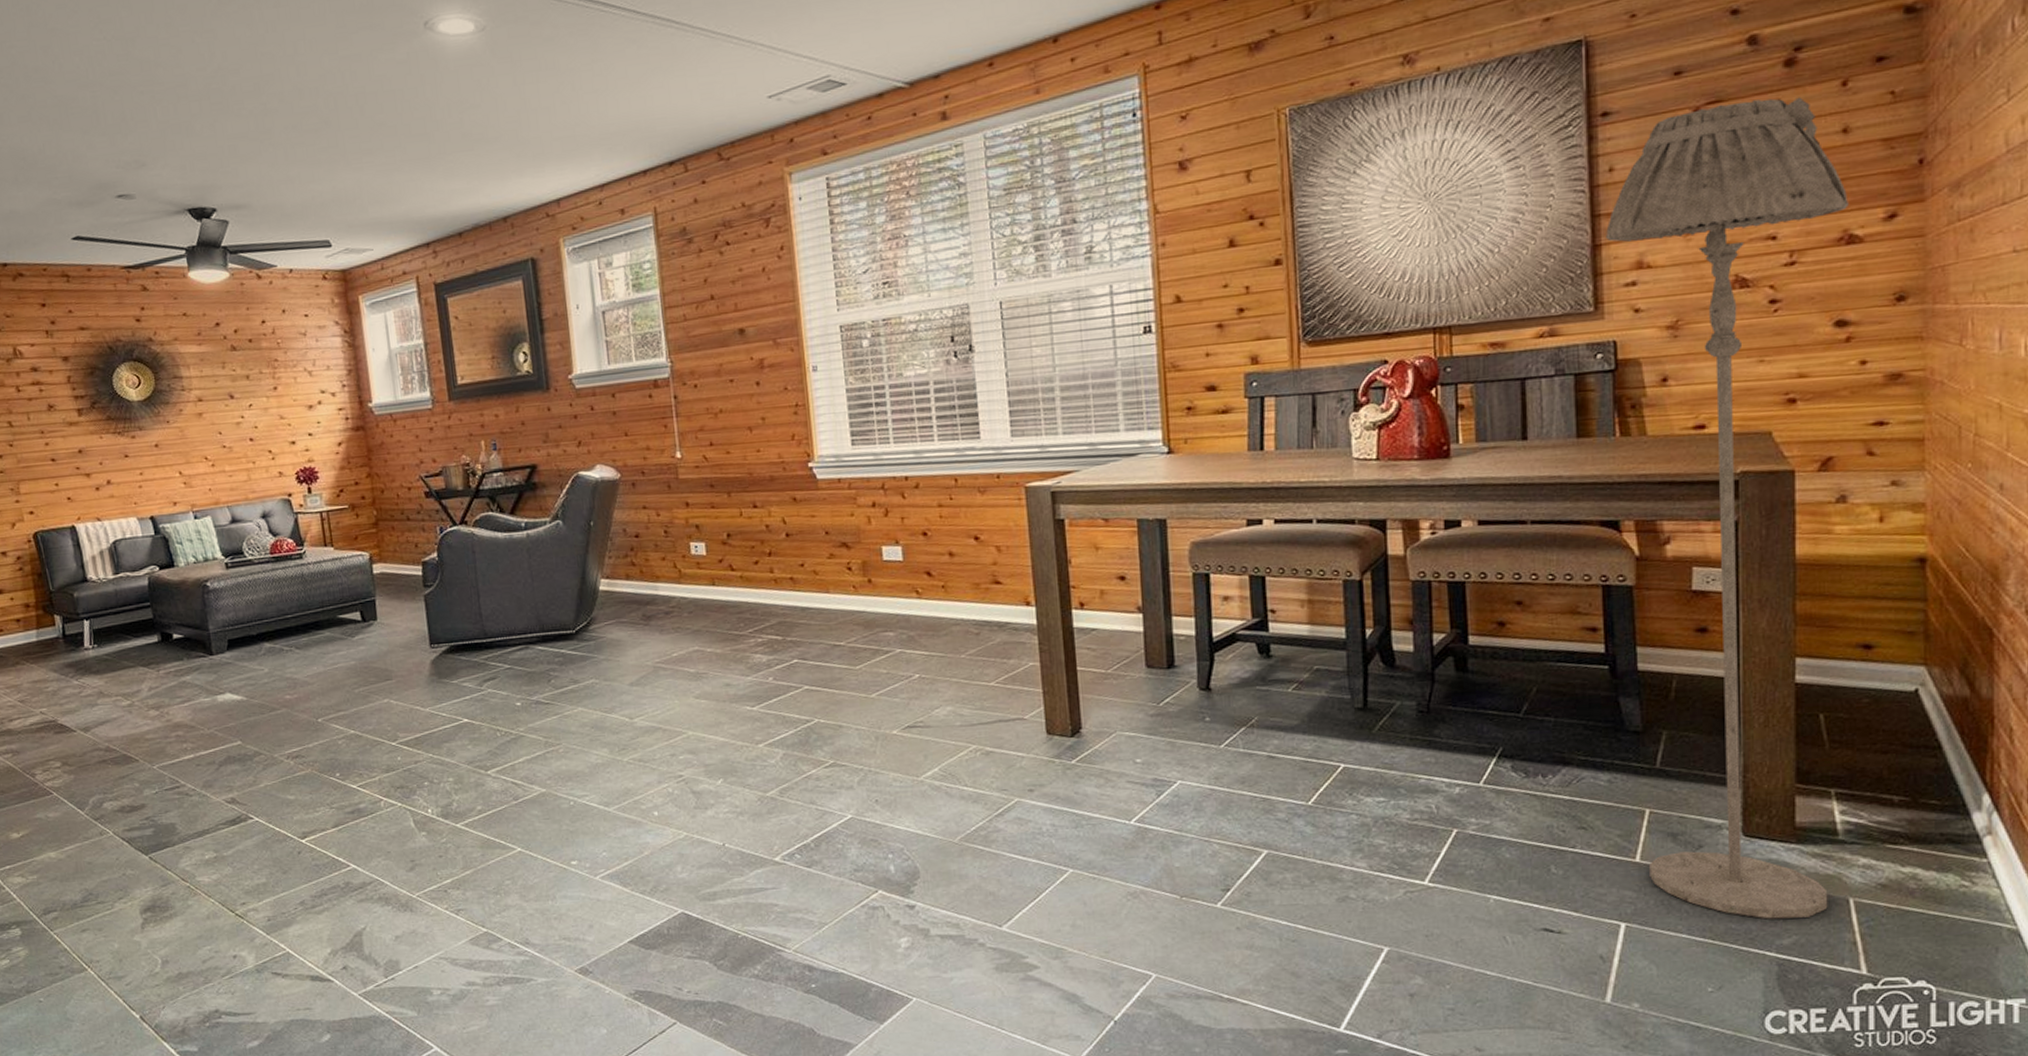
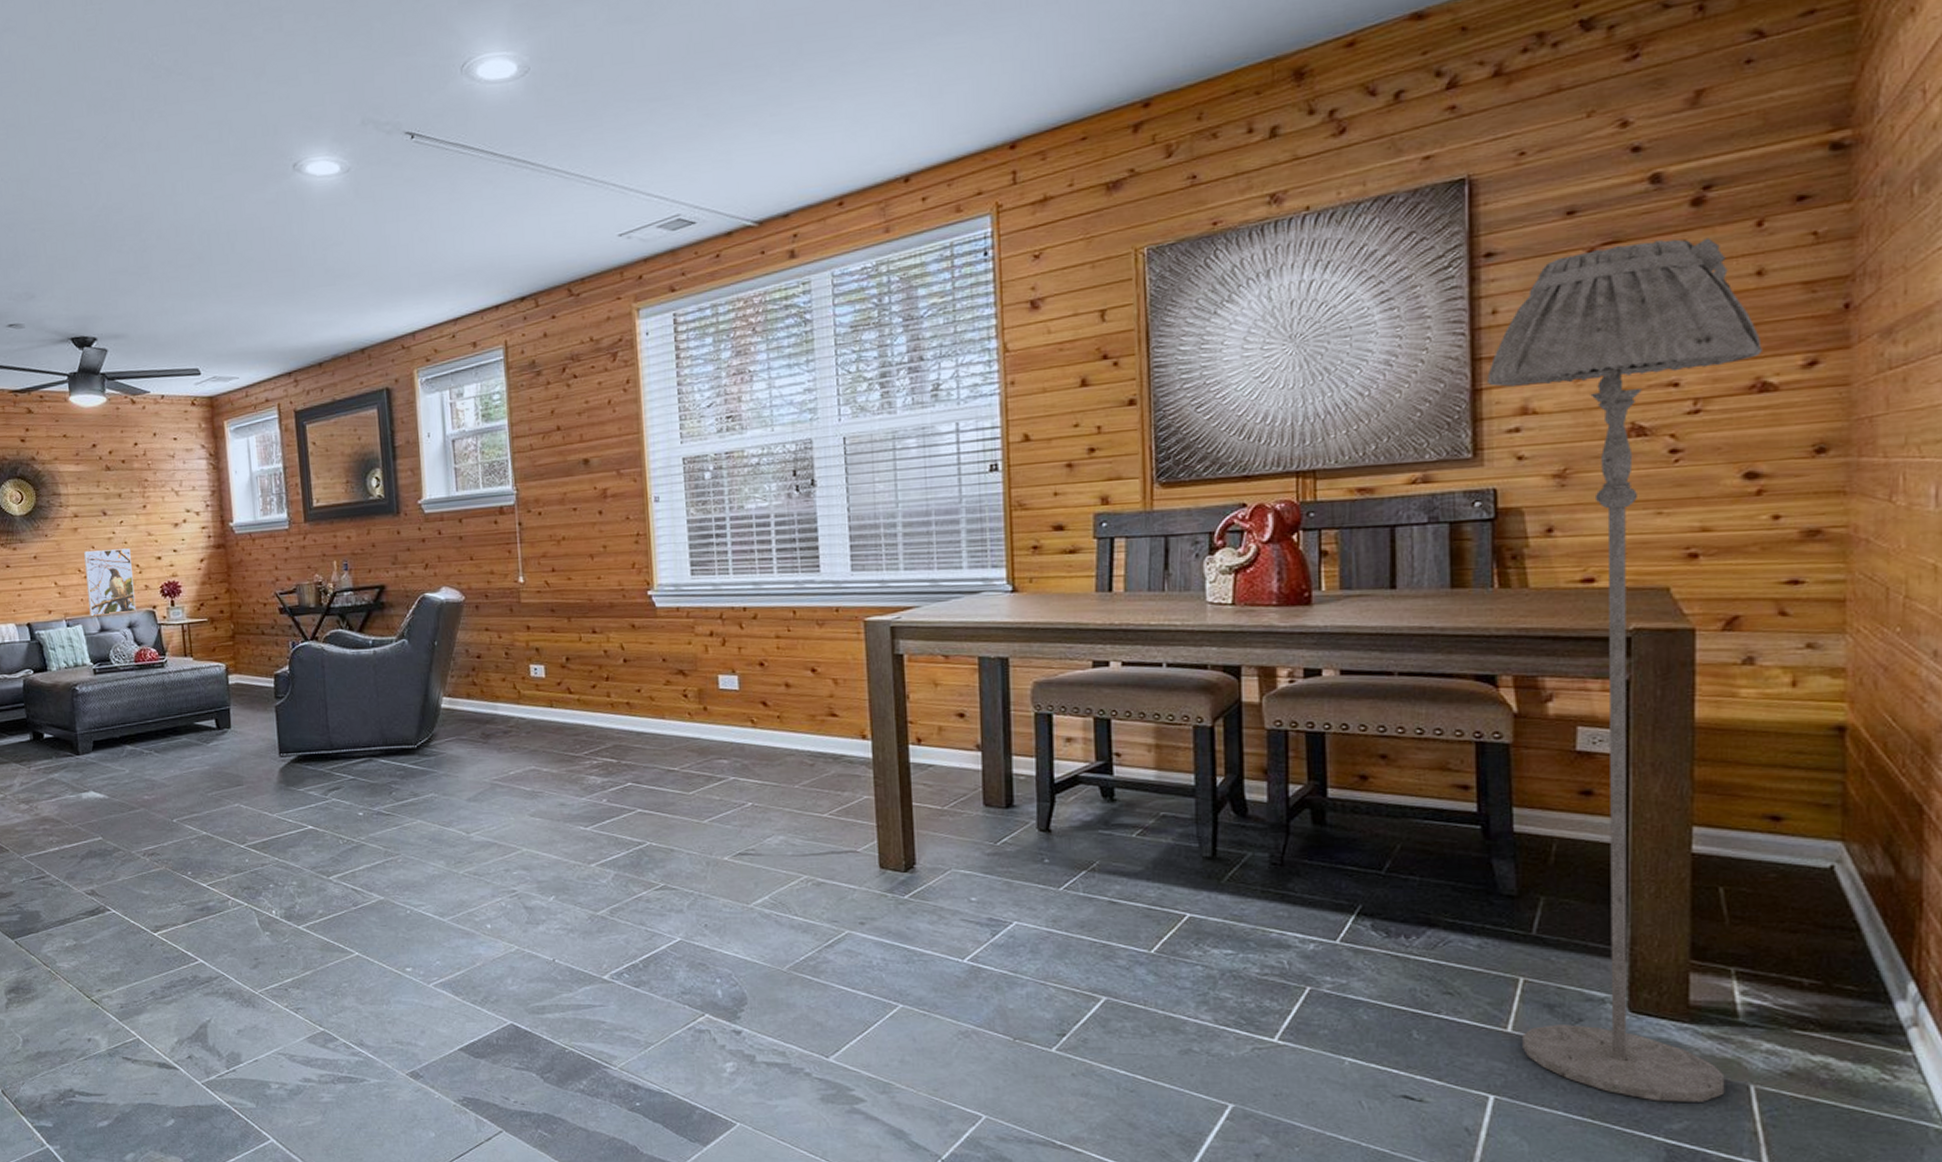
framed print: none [210,433,271,507] -> present [84,548,137,616]

